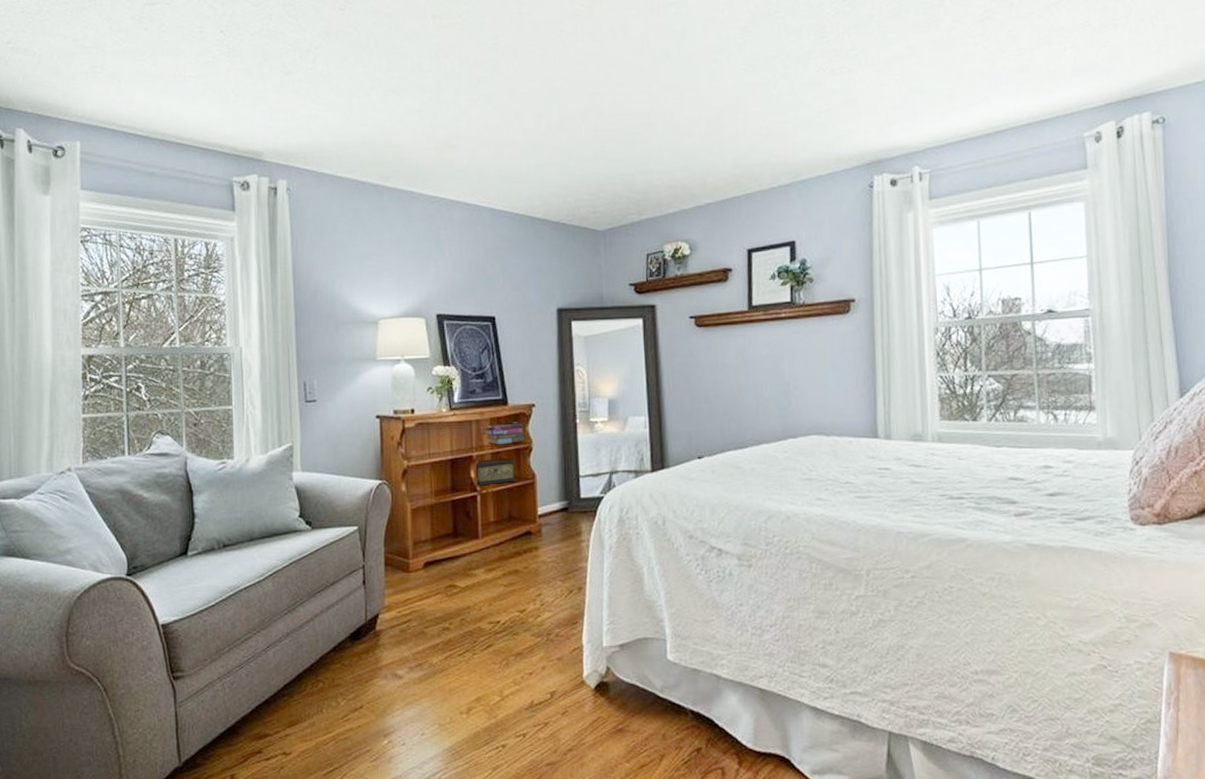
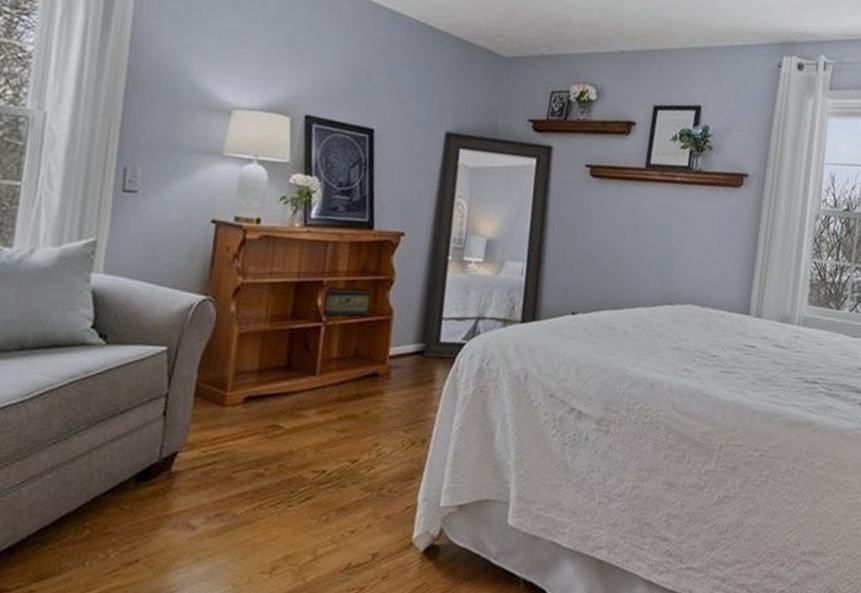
books: present [484,422,525,445] -> none [340,247,388,274]

